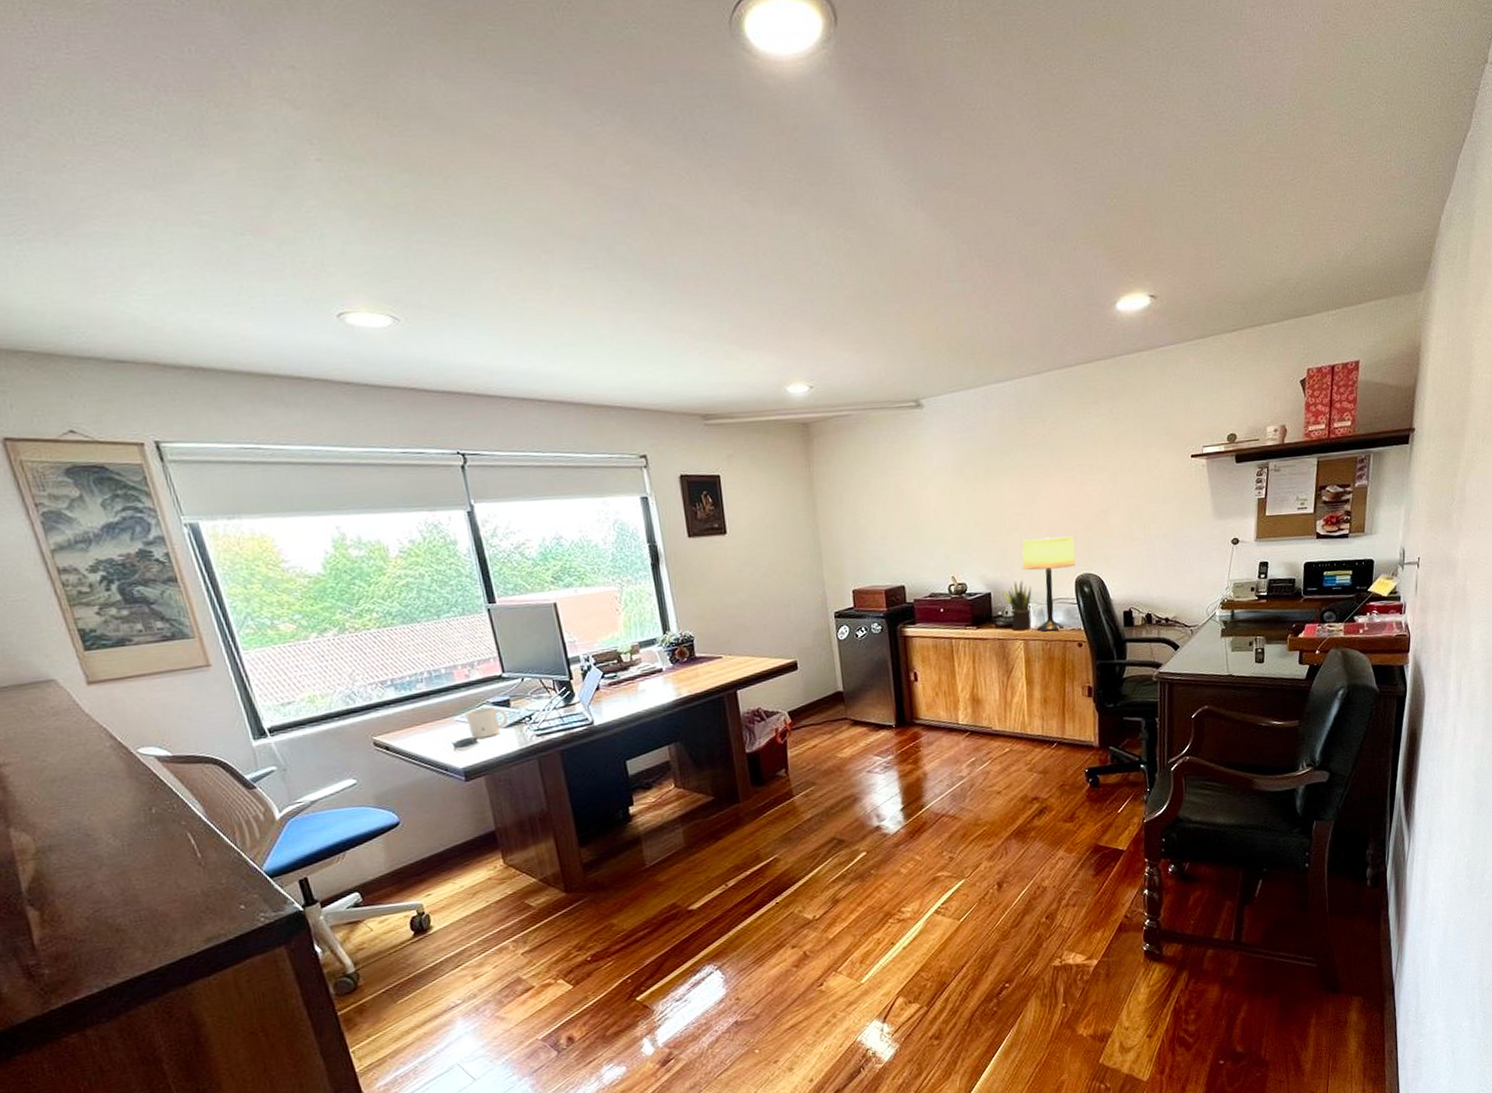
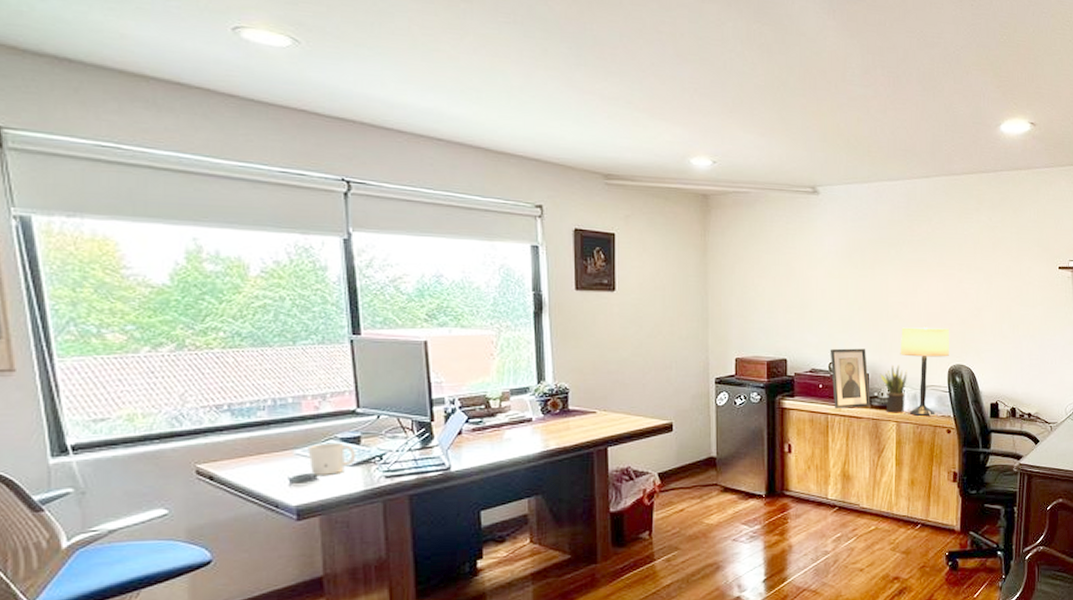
picture frame: none [948,567,995,632] -> present [830,348,870,408]

